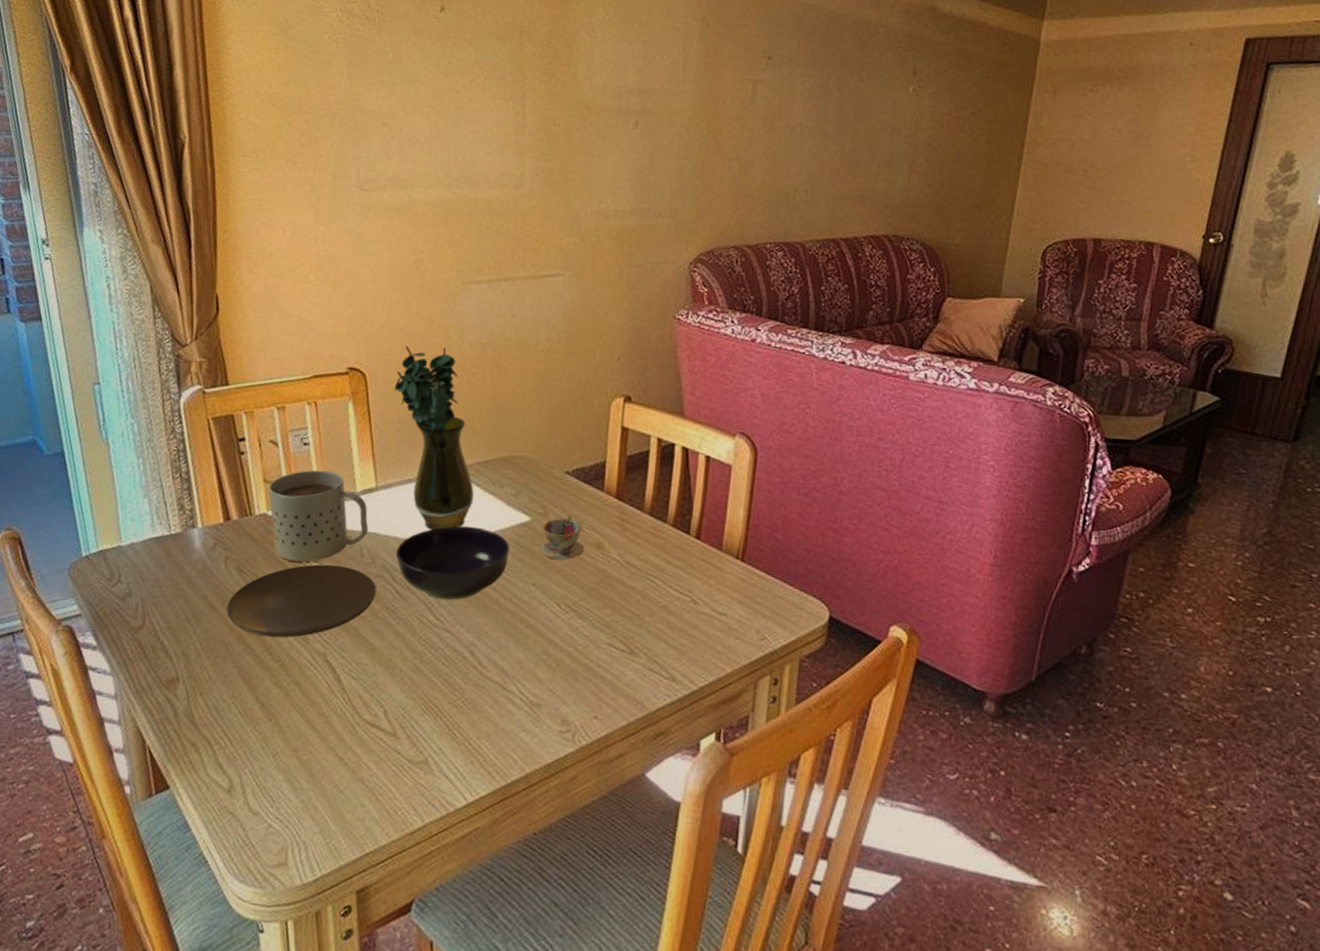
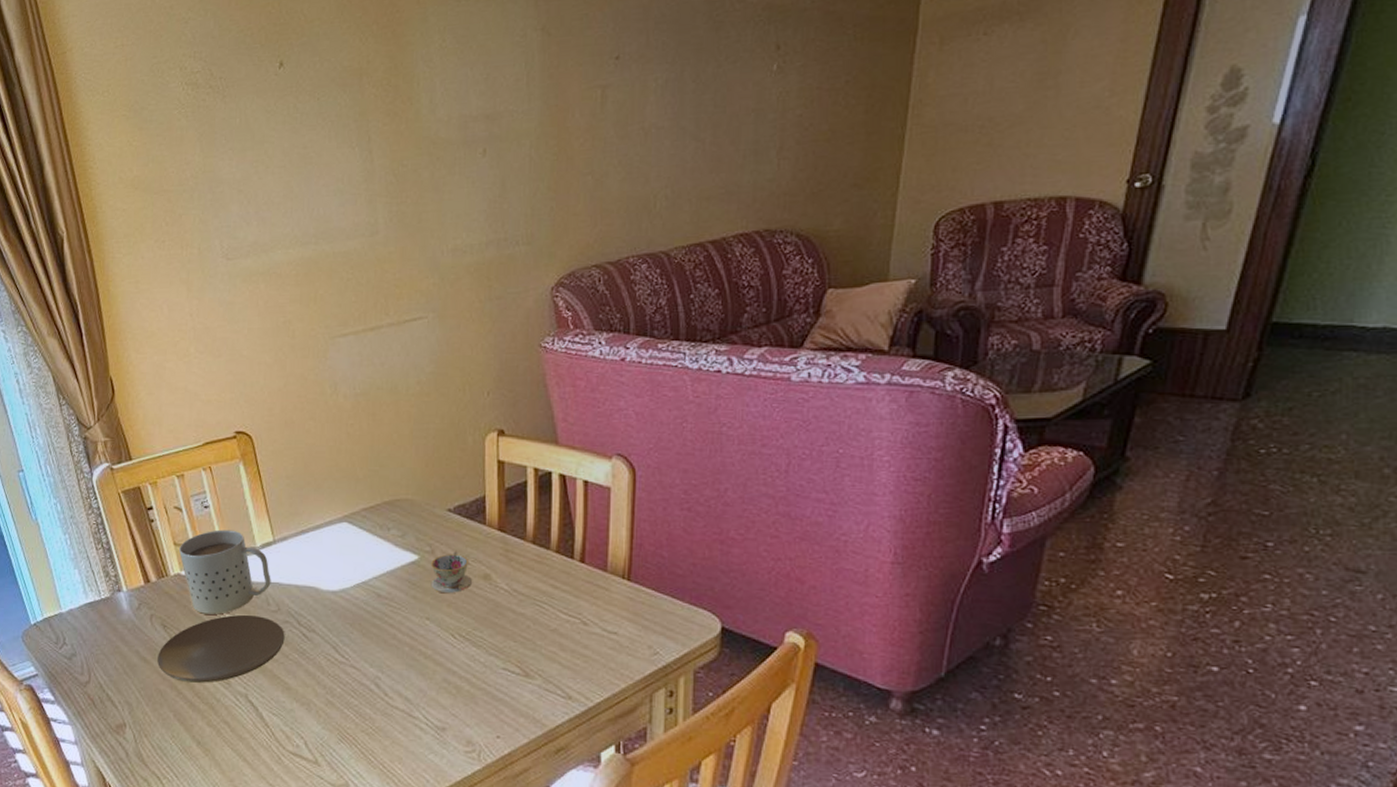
vase: present [394,345,474,531] -> none [279,403,364,576]
bowl: present [395,526,511,601] -> none [298,570,403,639]

